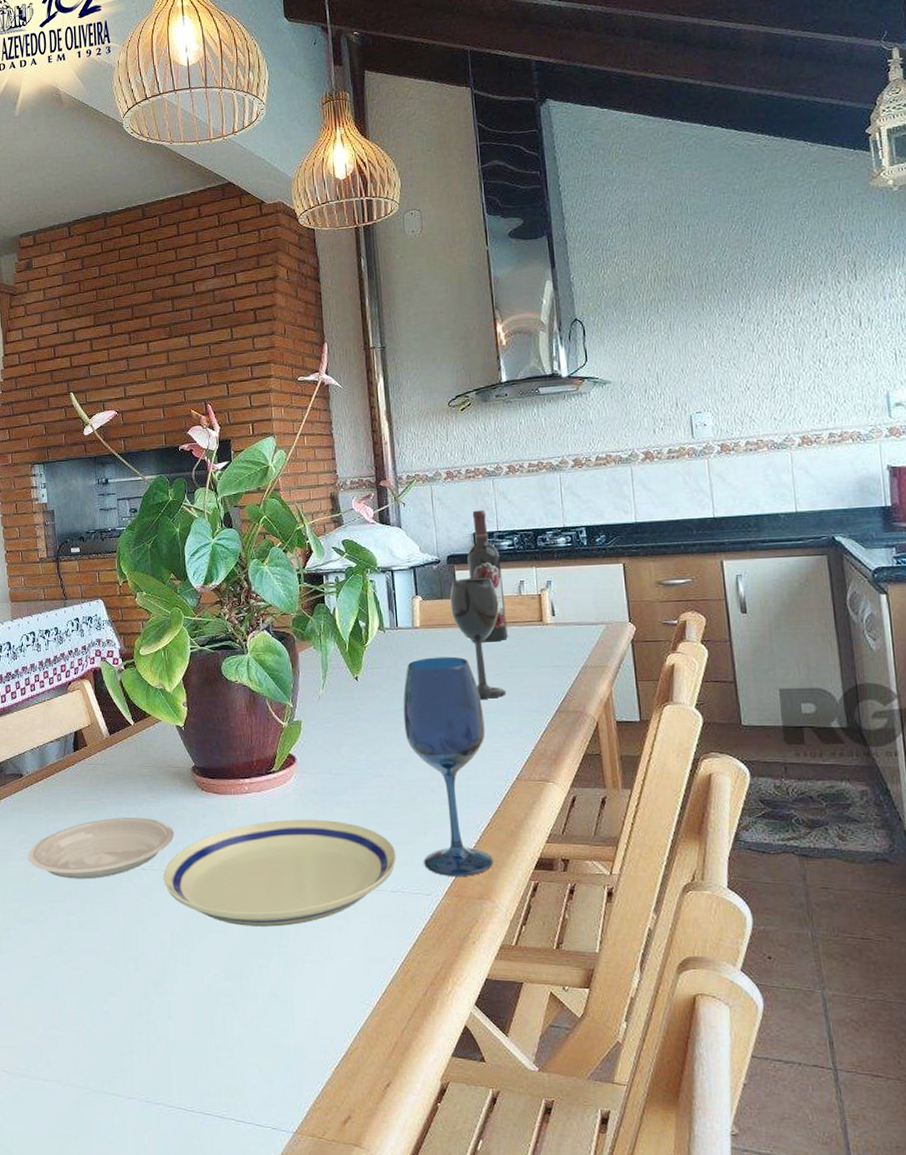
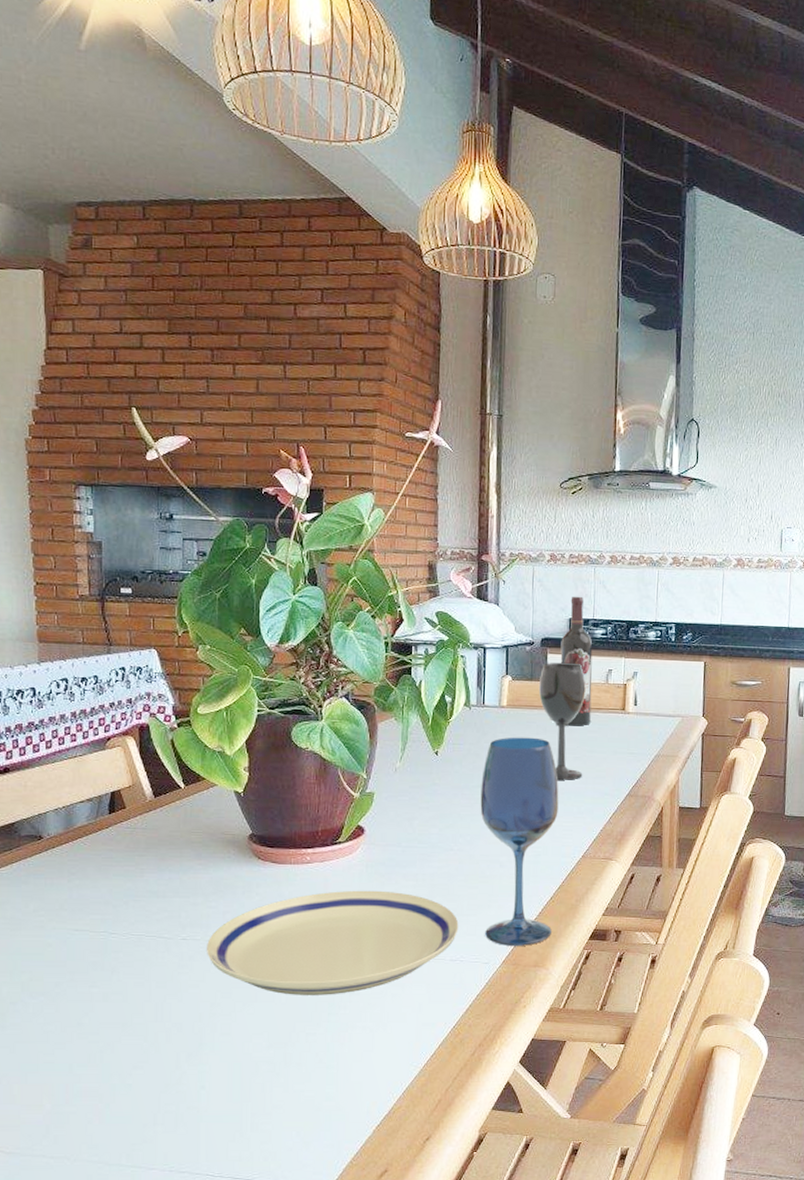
plate: present [27,818,174,879] -> none [43,885,223,950]

